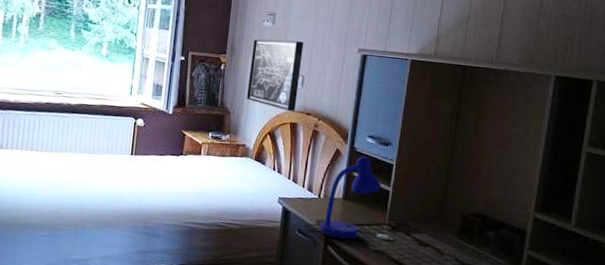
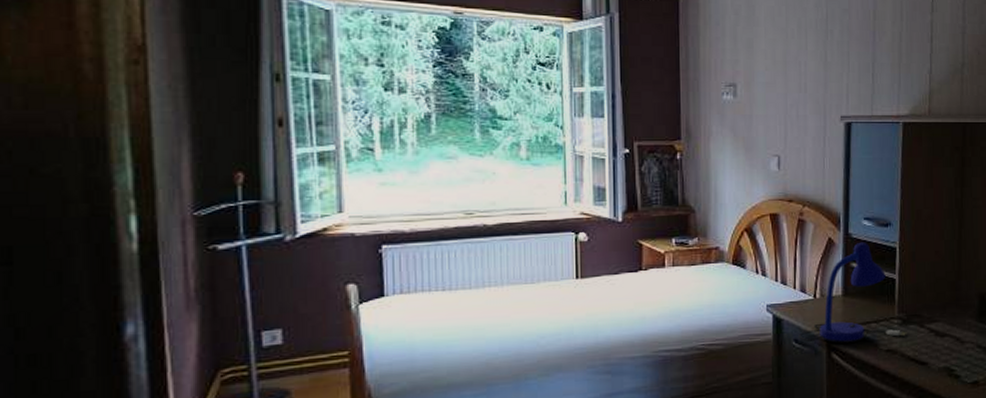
wall art: present [246,38,304,112] -> none [712,114,775,201]

